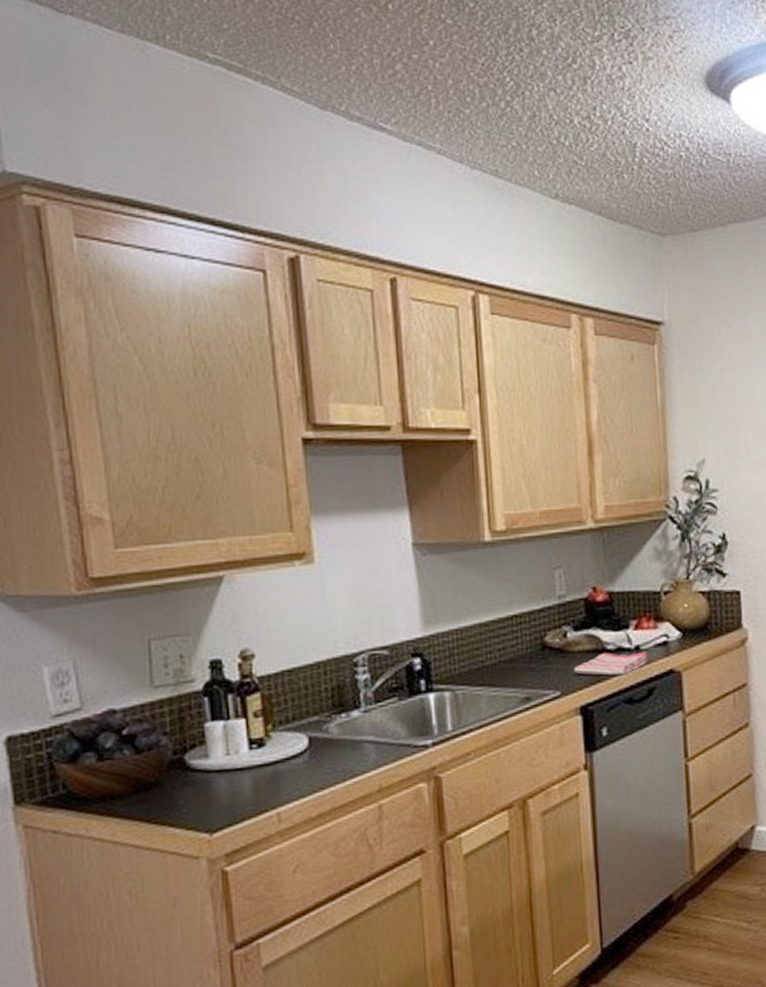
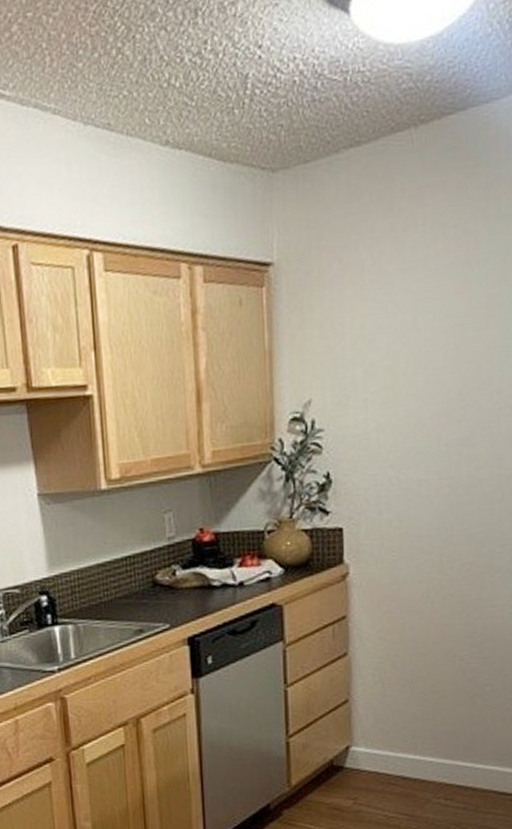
dish towel: present [573,652,648,676] -> none [182,587,251,610]

